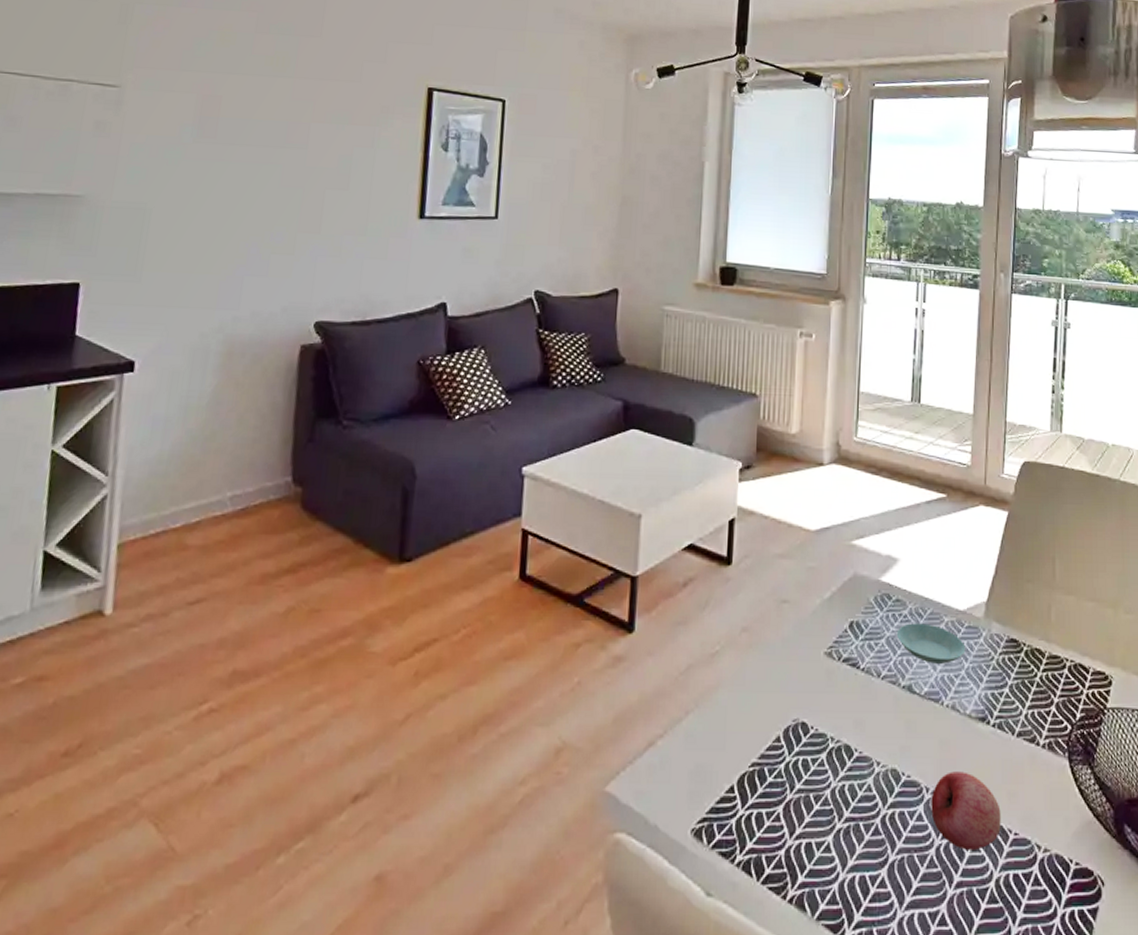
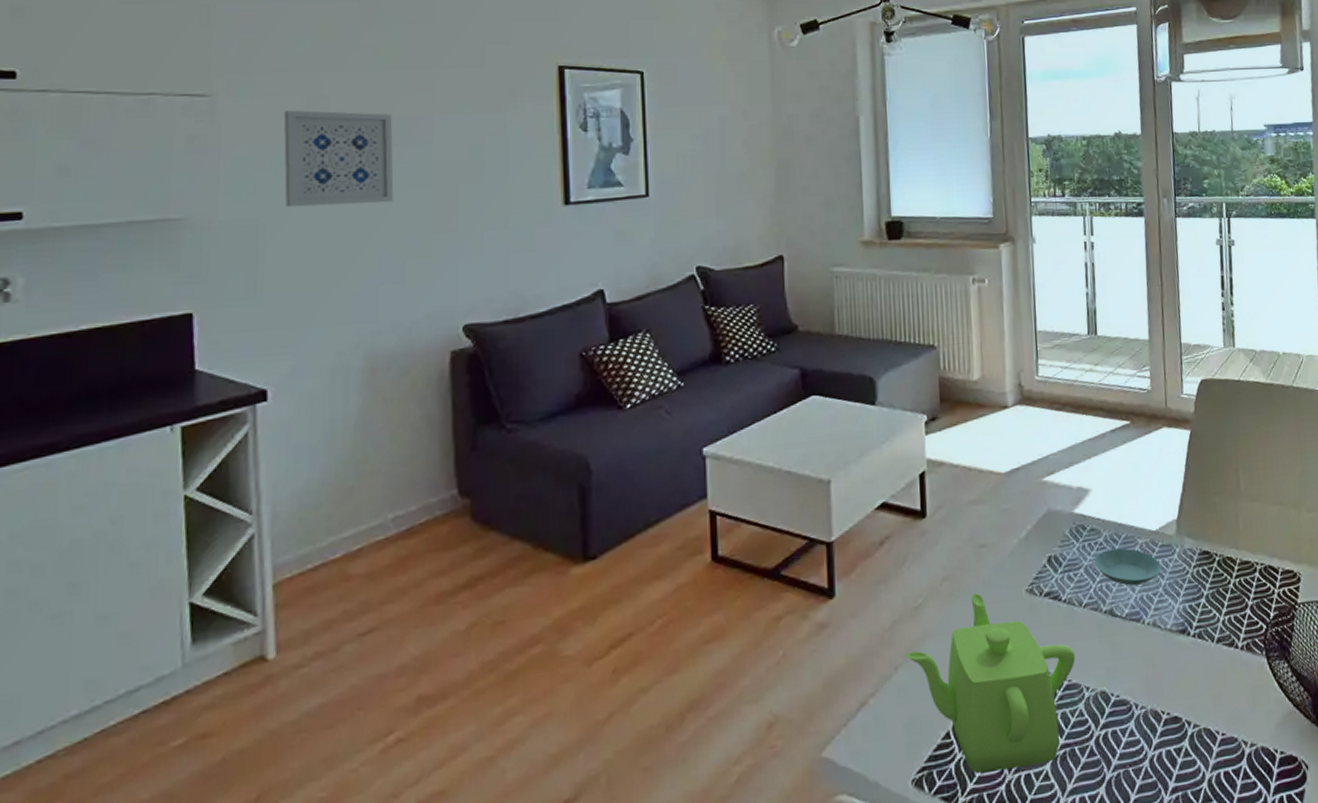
wall art: none [171,107,274,200] -> present [283,110,394,208]
teapot: none [698,647,868,834] -> present [906,592,1075,774]
fruit: present [931,771,1001,850] -> none [1140,683,1209,757]

